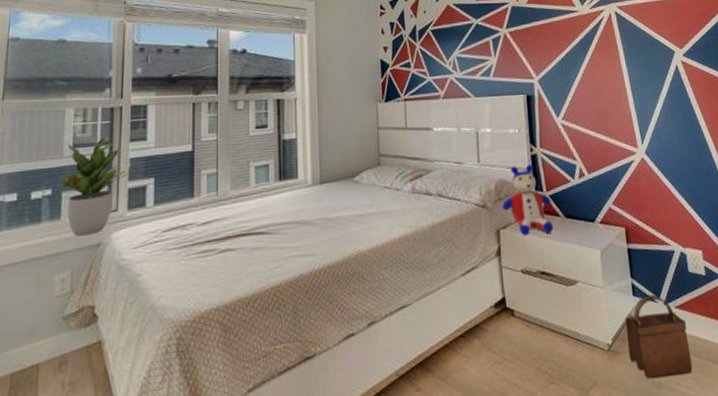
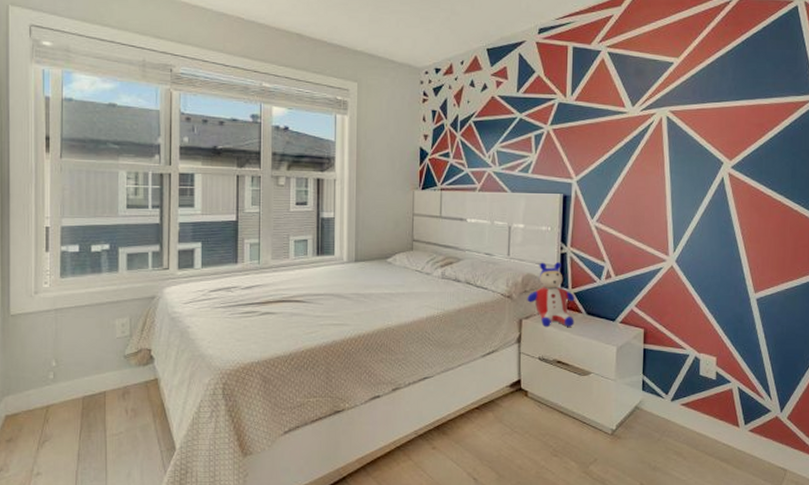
potted plant: present [53,136,130,236] -> none [110,200,180,288]
handbag: present [625,294,693,378] -> none [630,391,690,461]

